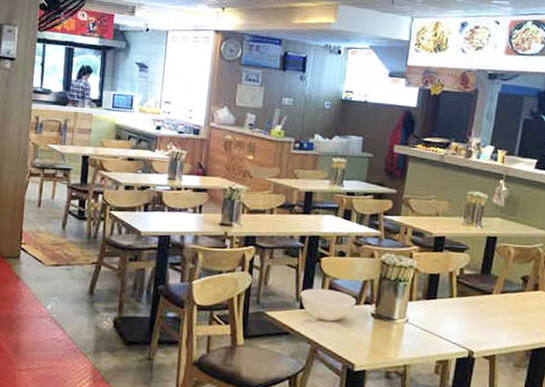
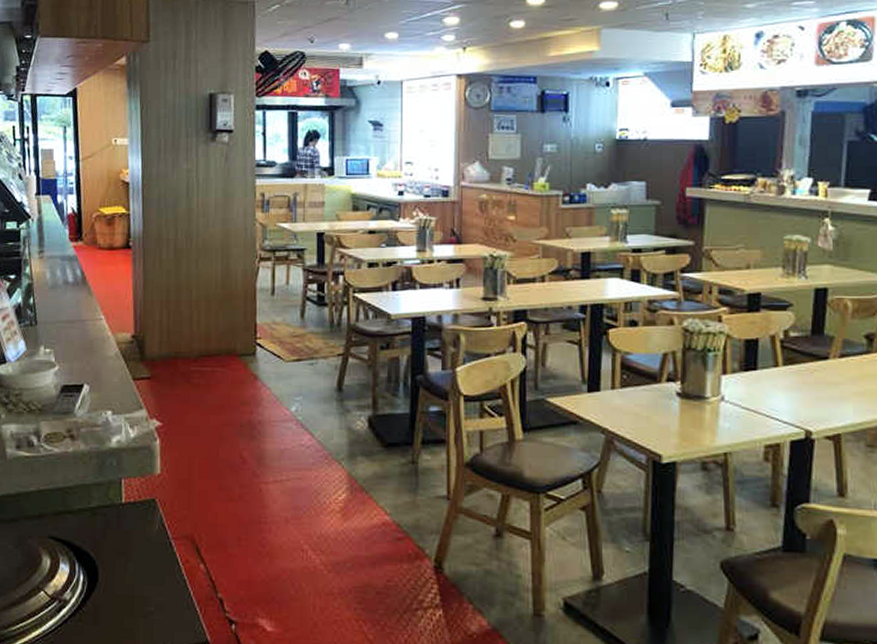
bowl: present [300,288,357,322] -> none [587,366,657,405]

